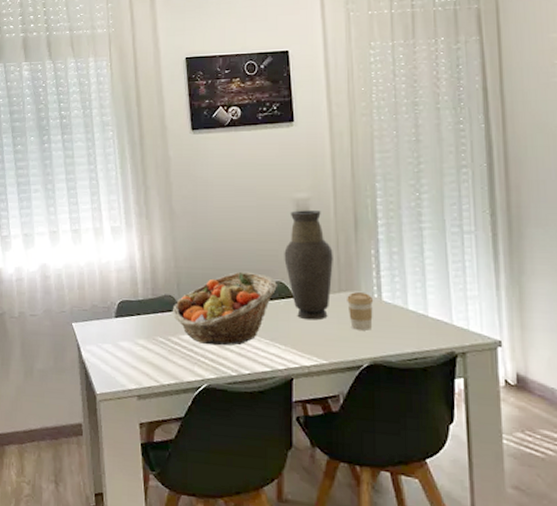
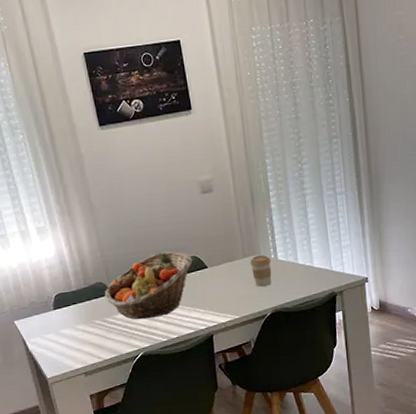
vase: present [284,210,333,321] -> none [195,189,237,285]

